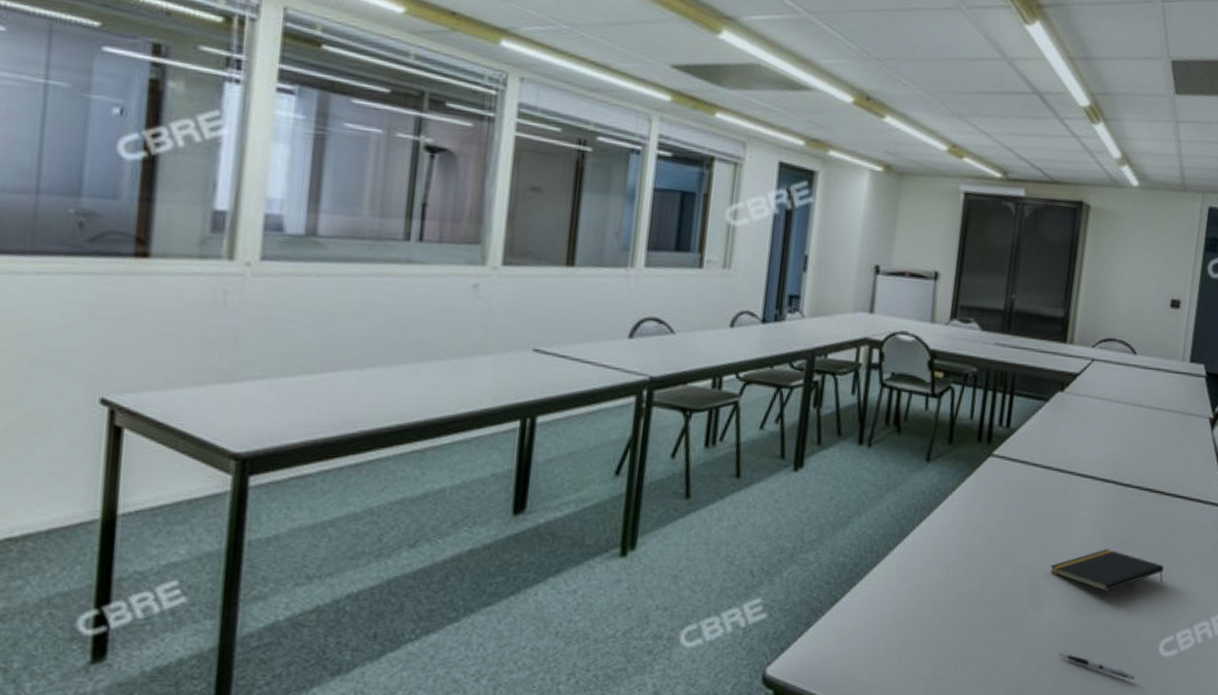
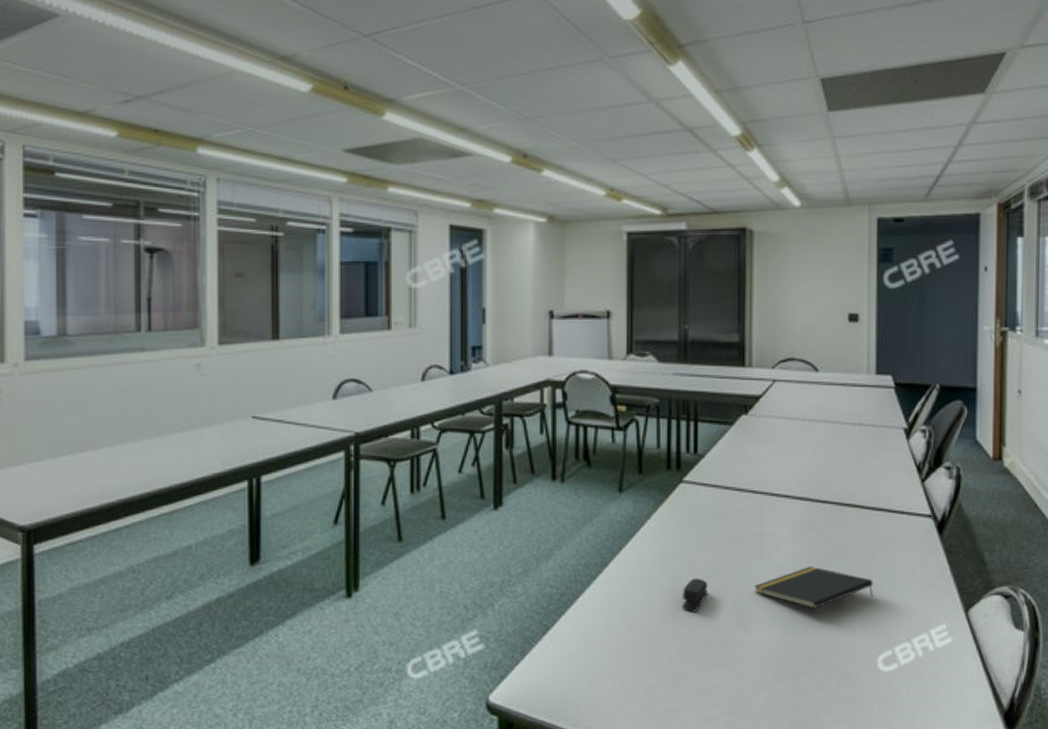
stapler: none [976,555,1005,590] -> present [682,578,708,612]
pen: present [1058,654,1136,681] -> none [773,672,856,697]

